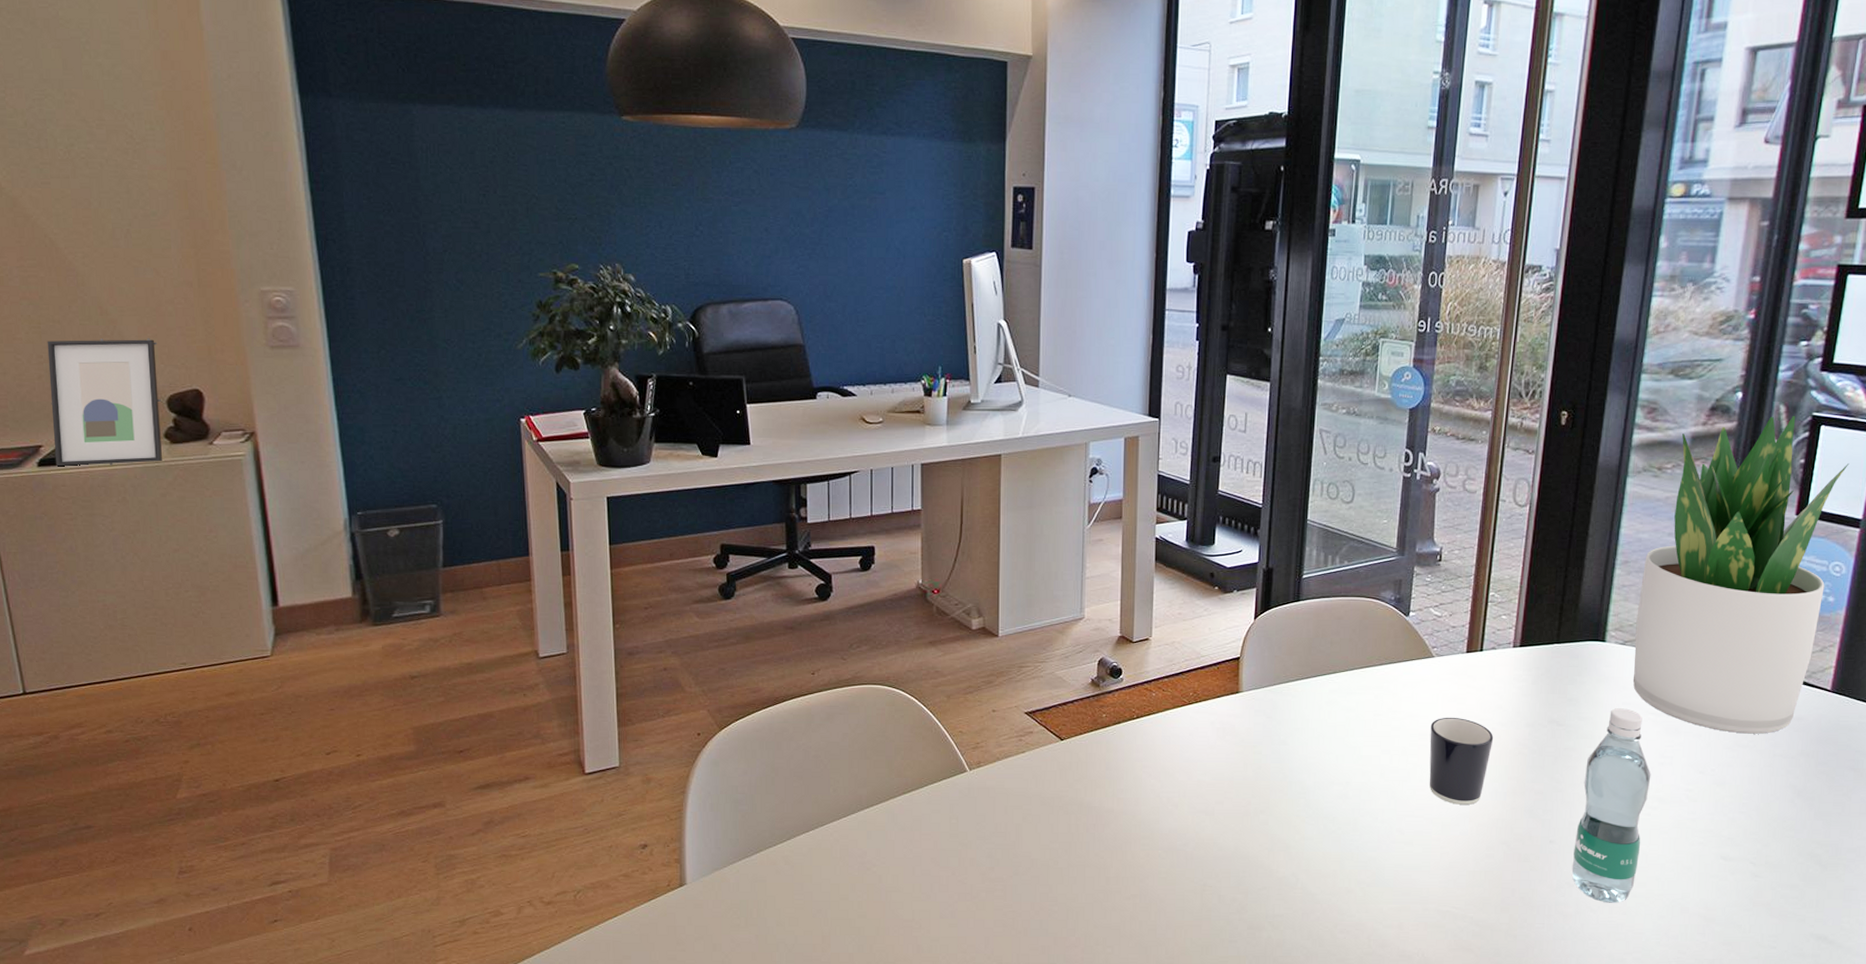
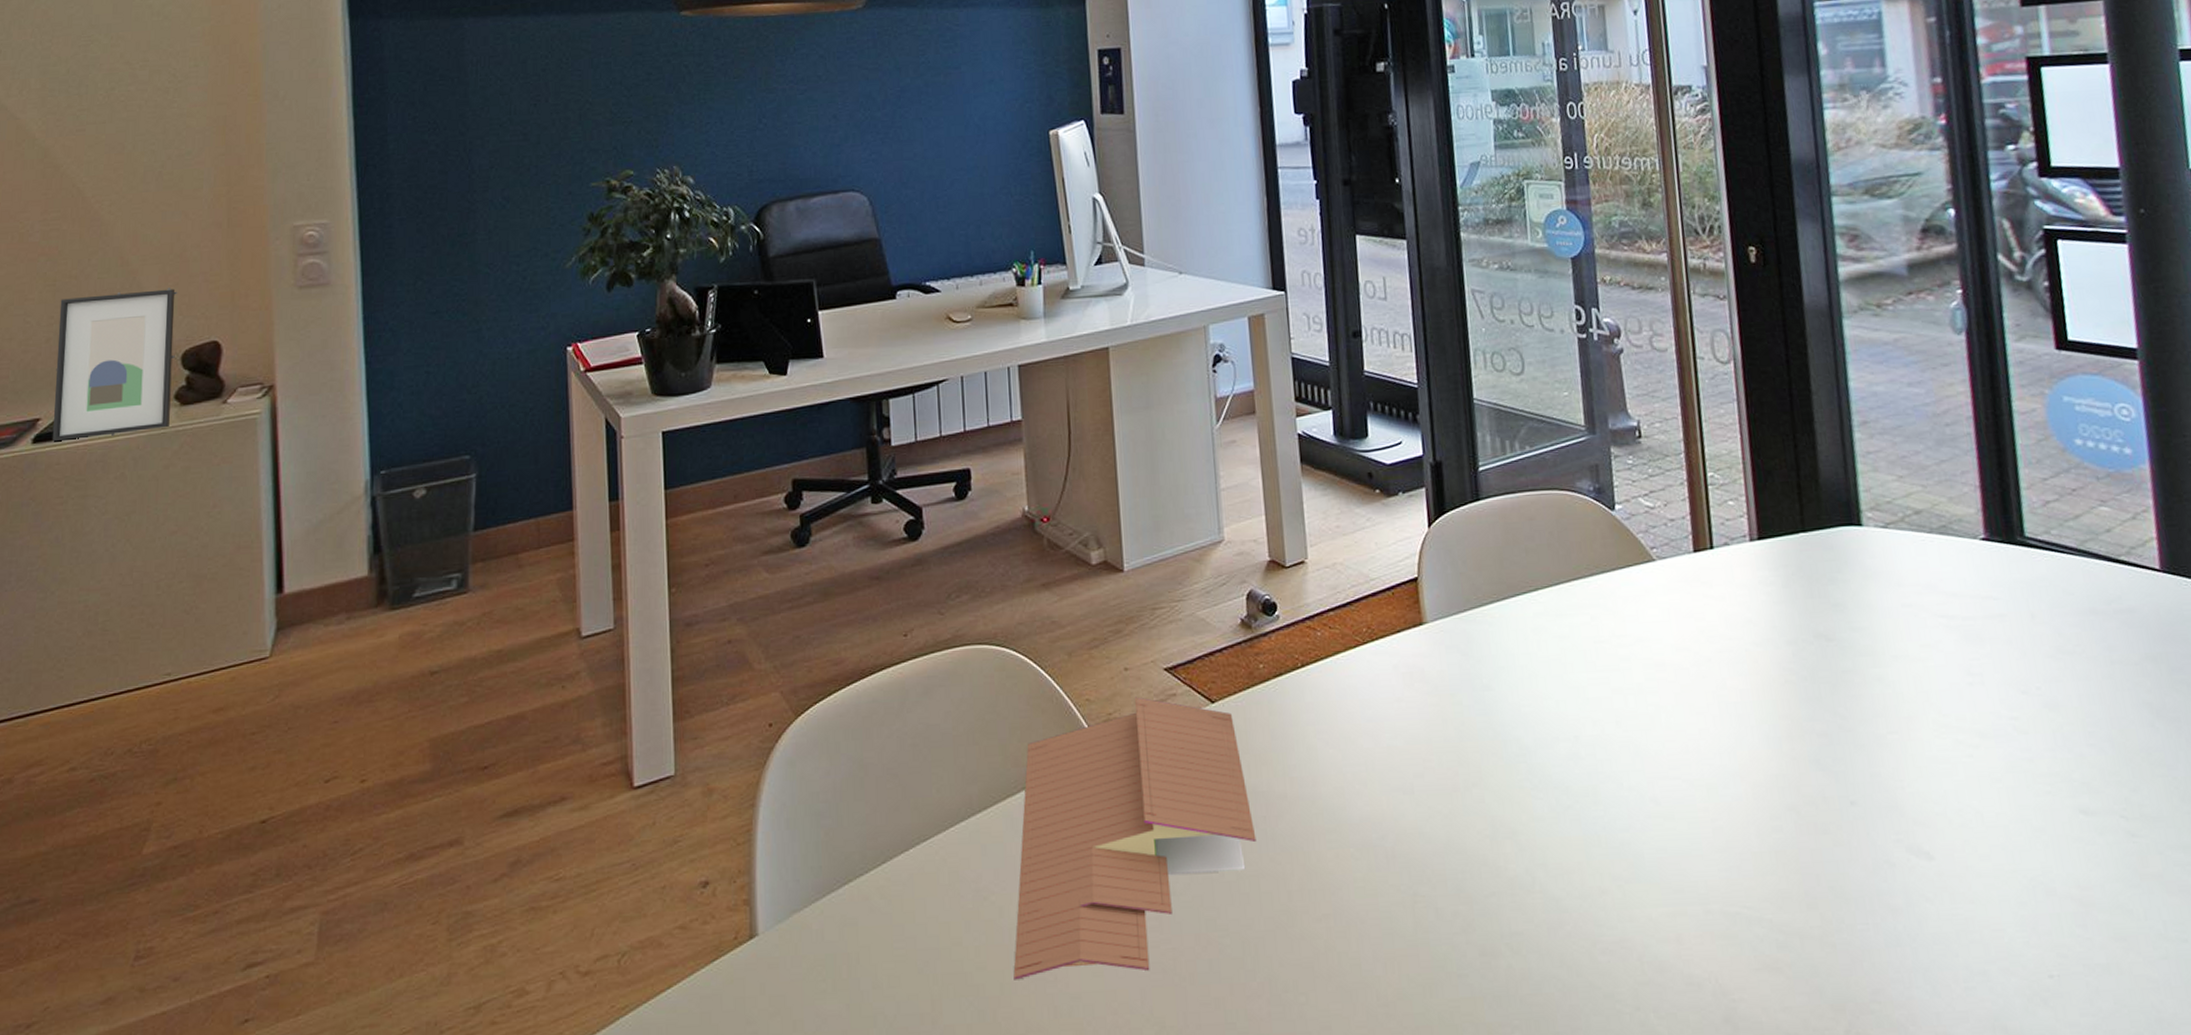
papers: none [887,732,1086,926] -> present [1013,697,1257,980]
mug: present [1429,717,1494,805] -> none [1667,638,1750,758]
bottle: present [1571,708,1651,903] -> none [1874,611,1975,888]
planter: present [1632,416,1850,734] -> none [1886,231,2124,636]

